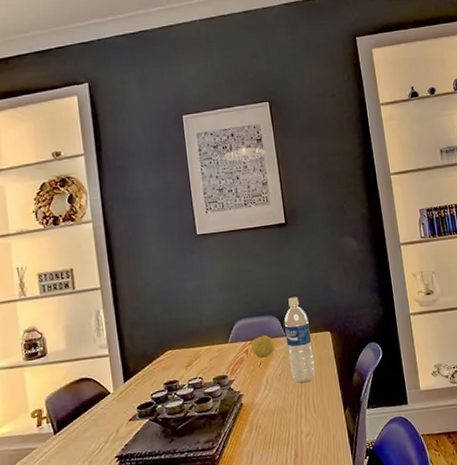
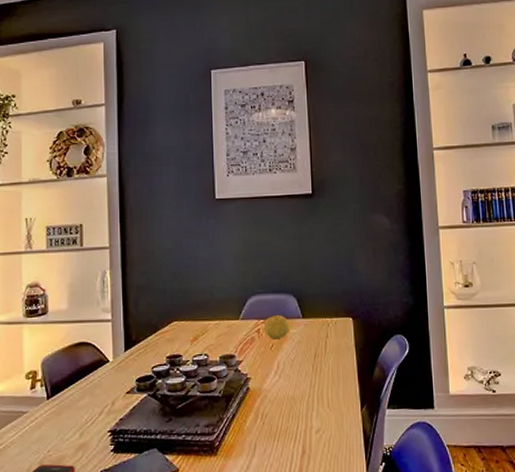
water bottle: present [283,296,316,383] -> none [302,276,333,372]

